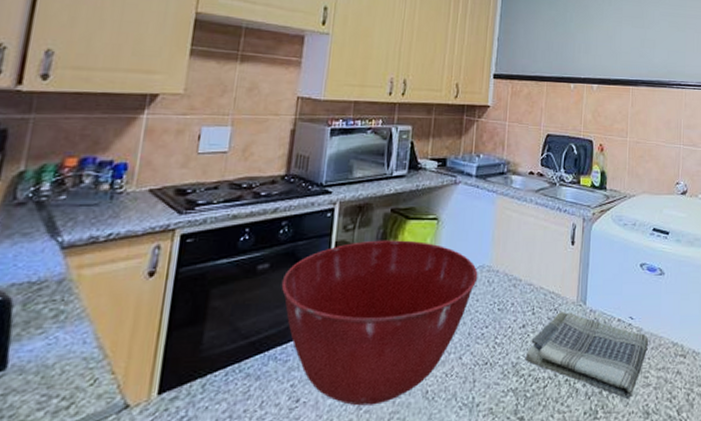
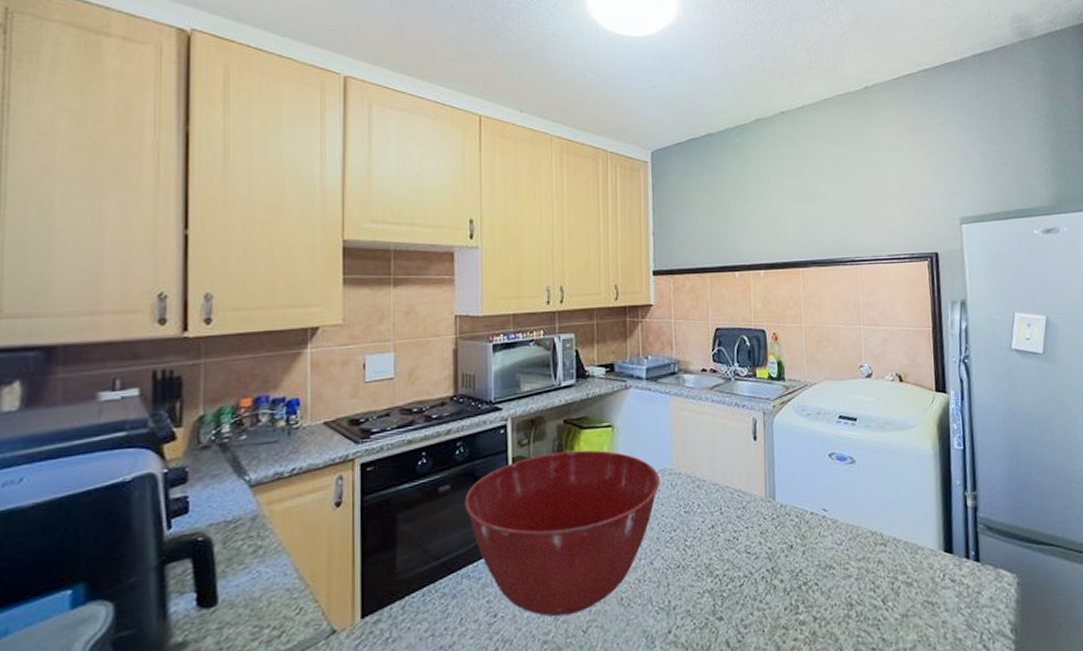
dish towel: present [525,312,649,398] -> none [717,508,846,592]

